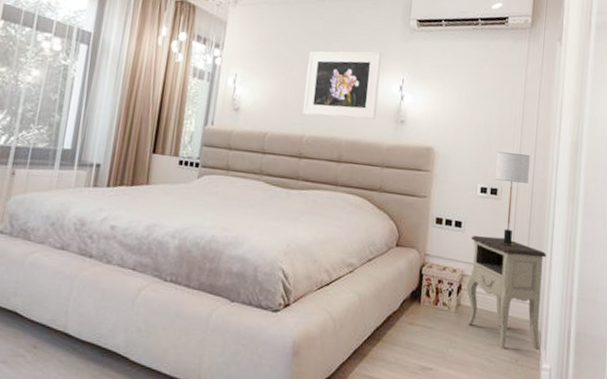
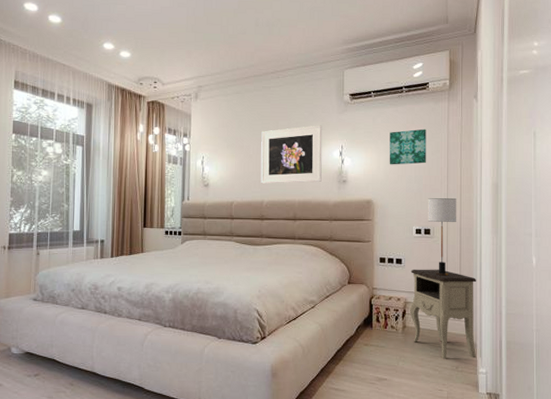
wall art: none [456,69,502,111] -> present [389,129,426,165]

